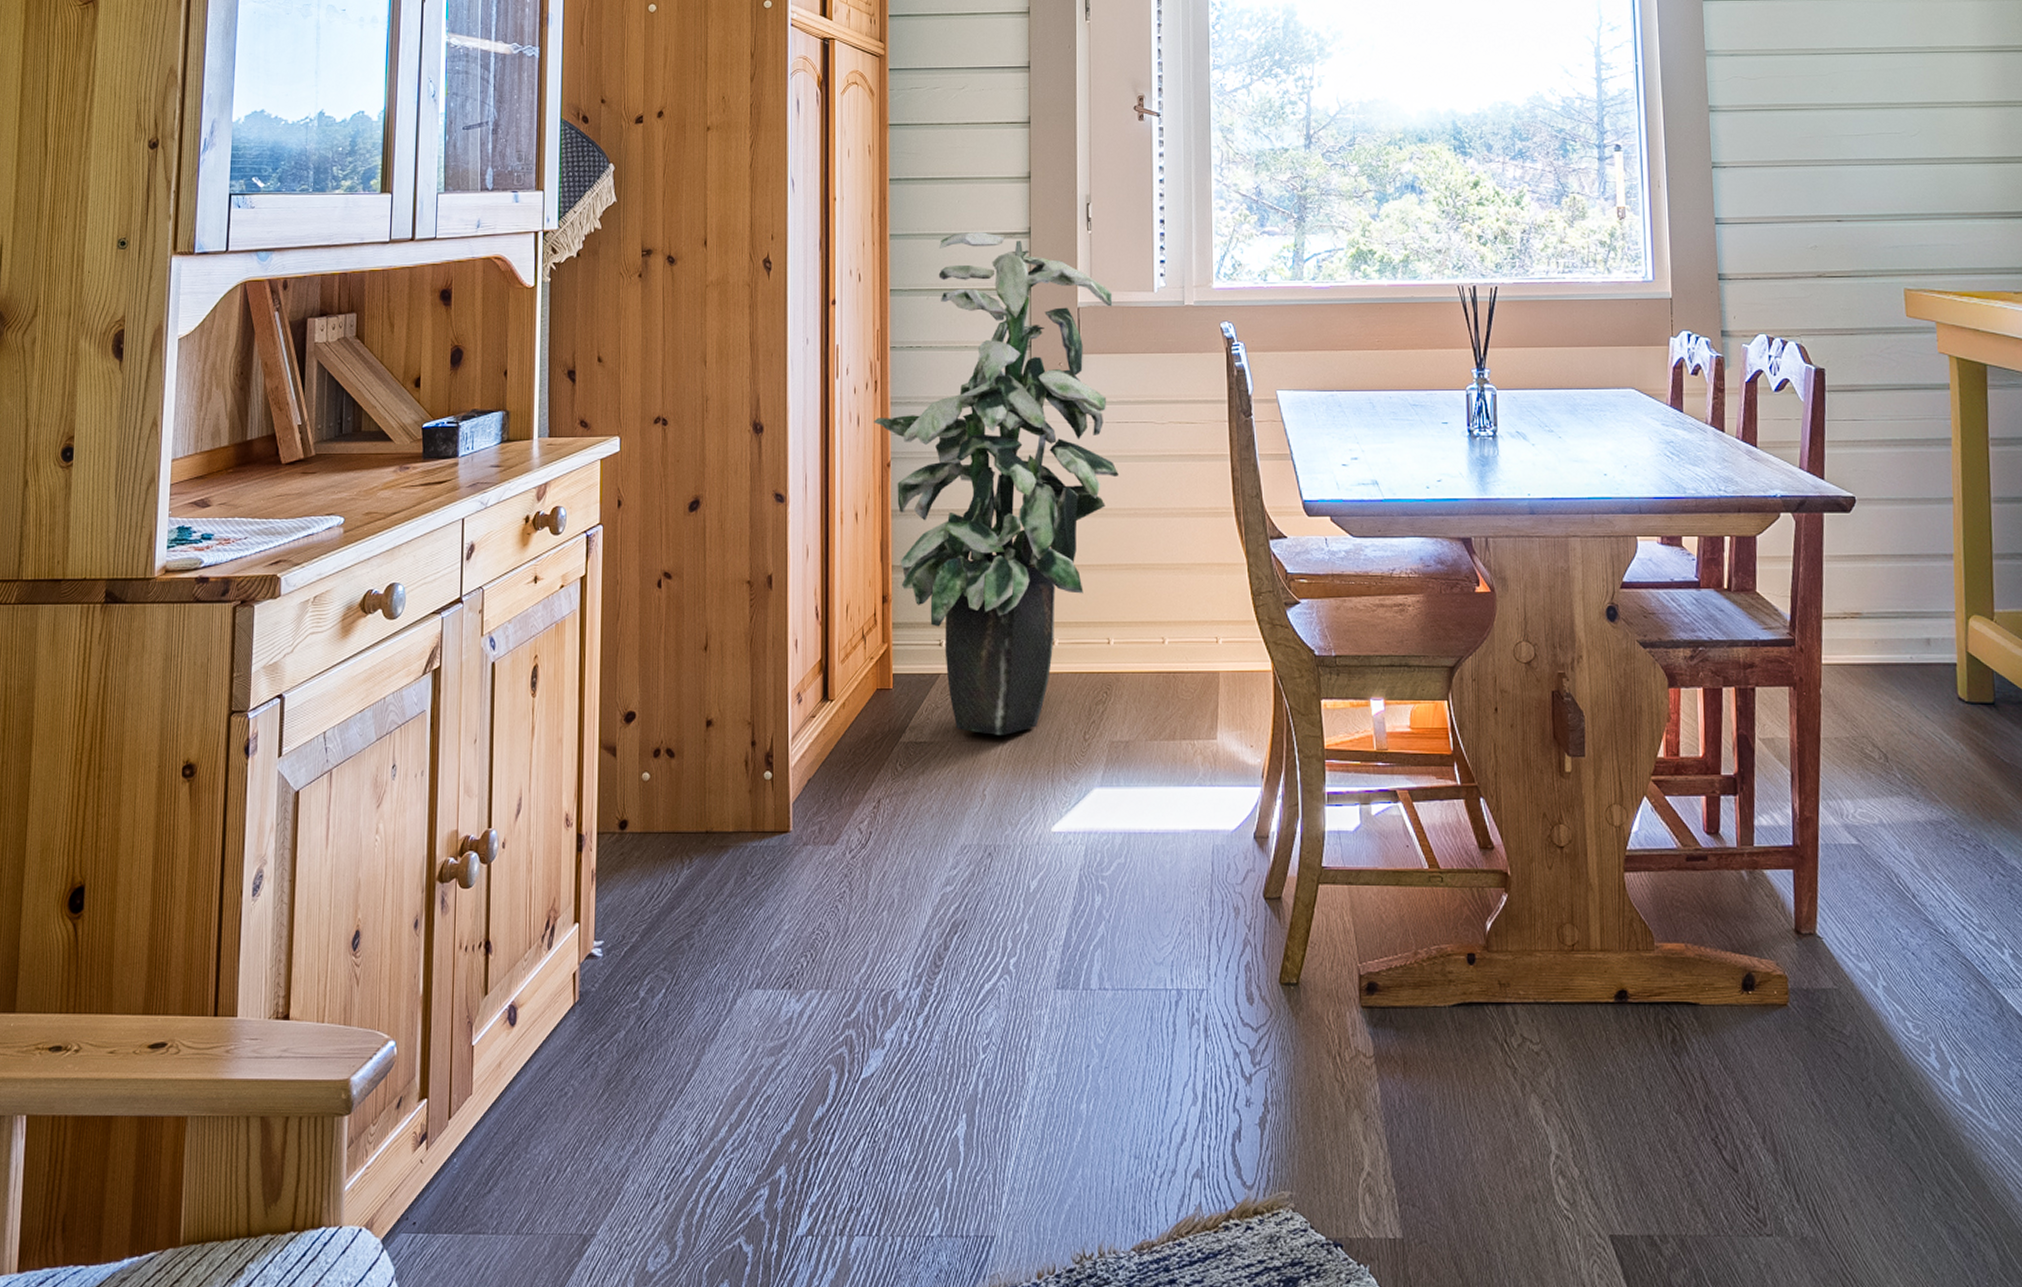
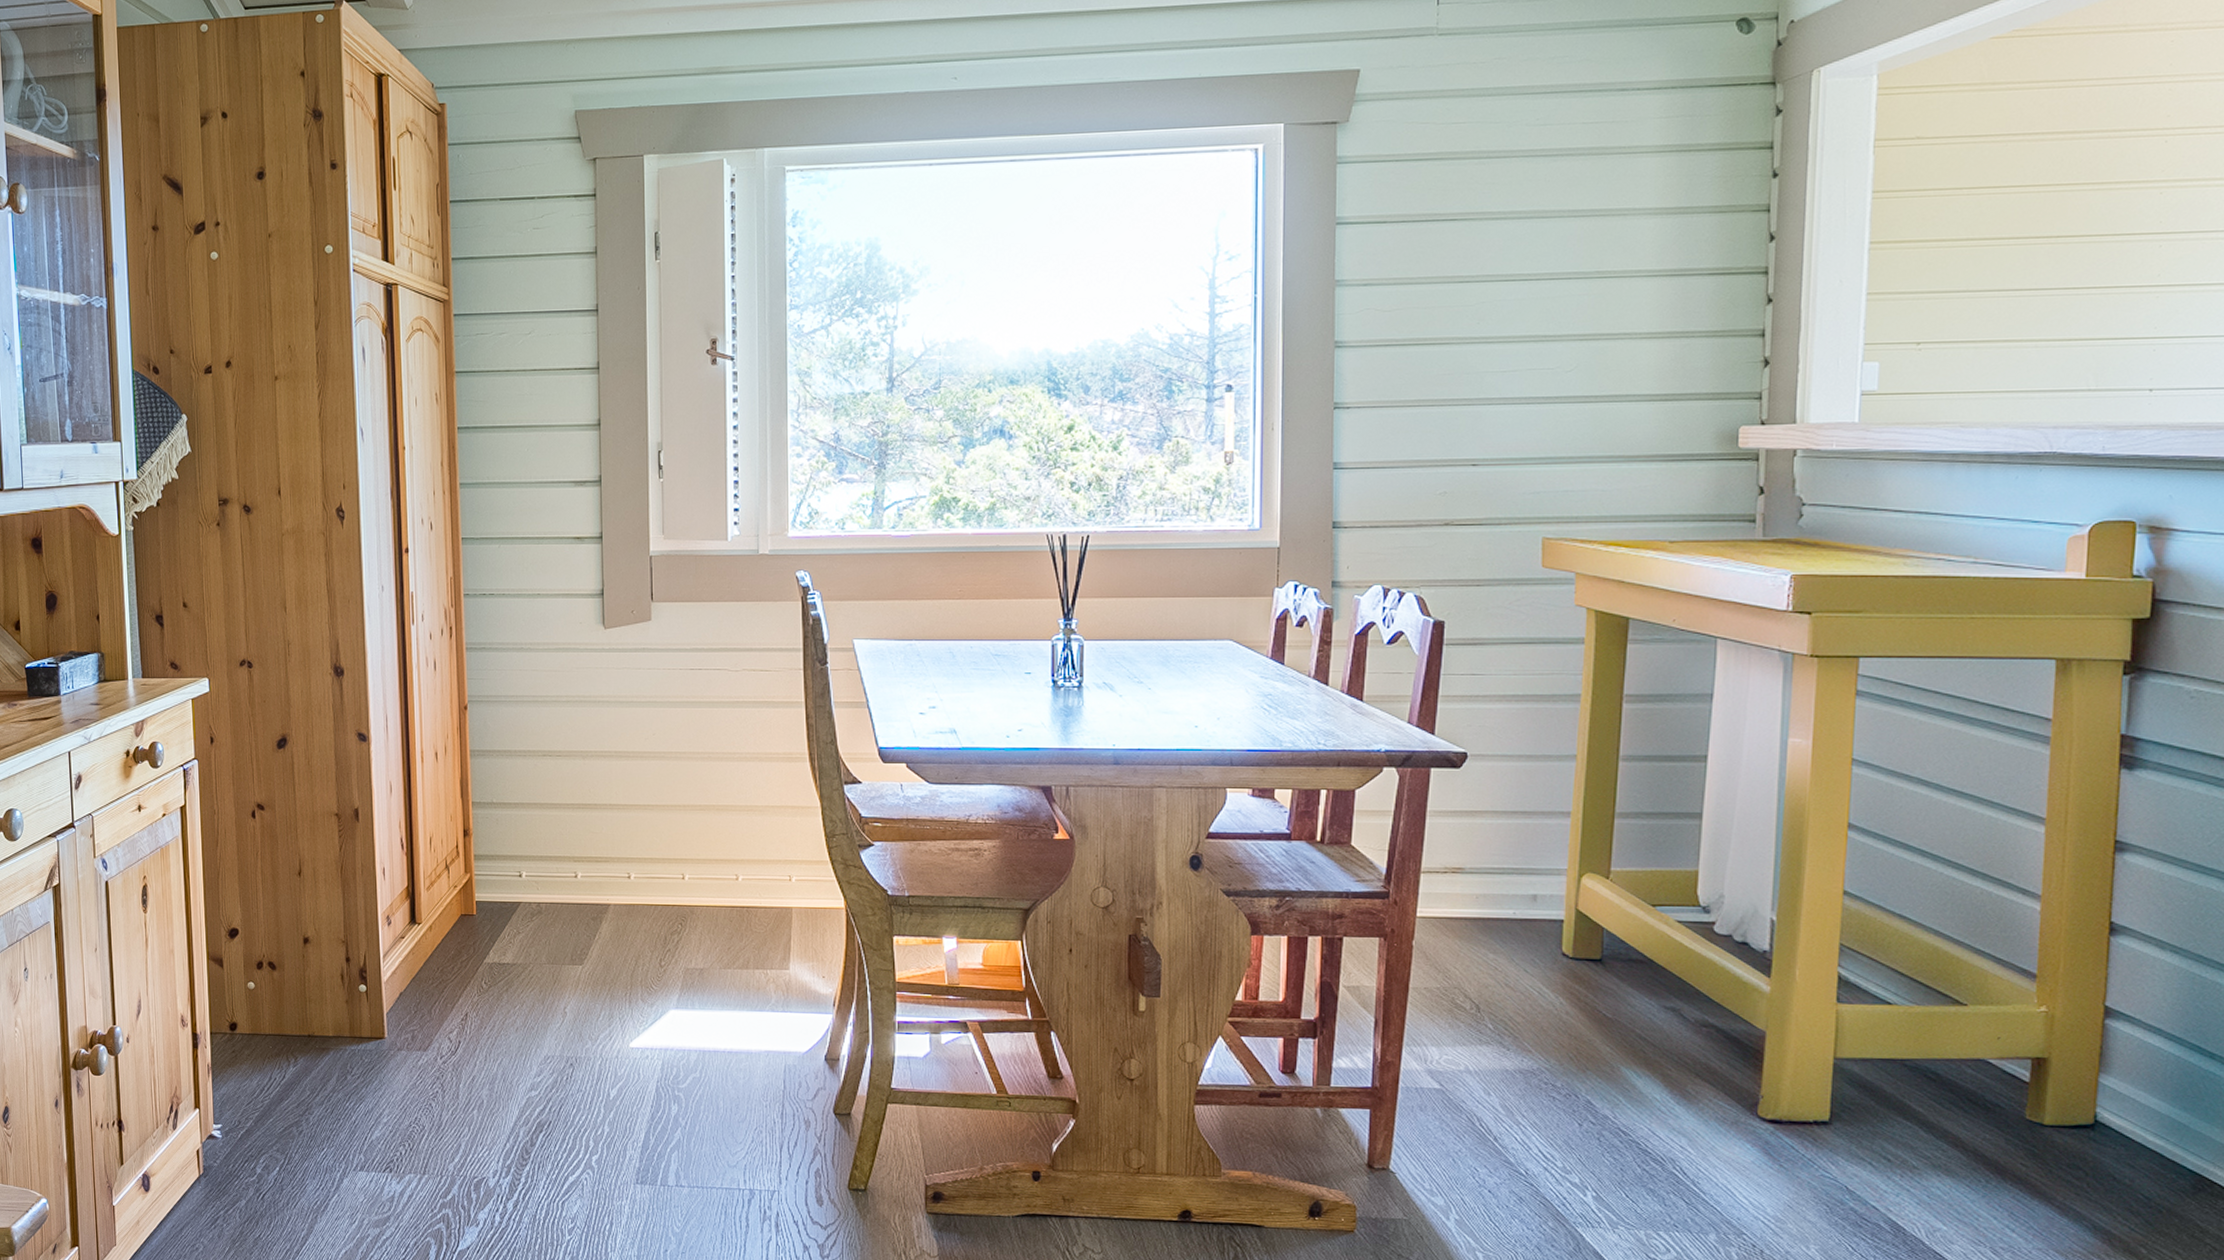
indoor plant: present [874,232,1119,735] -> none [450,481,692,960]

